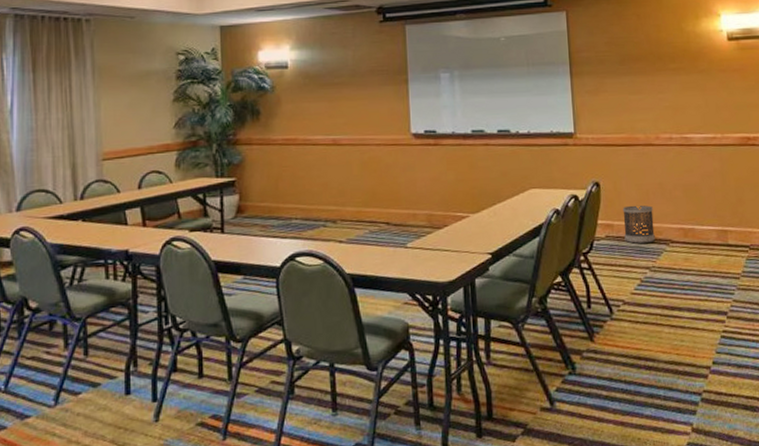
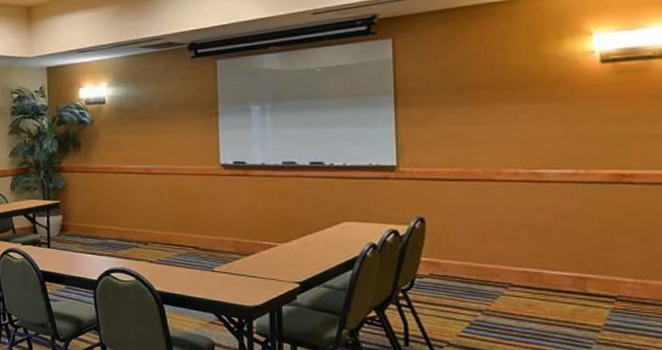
wastebasket: present [622,205,655,244] -> none [451,244,490,284]

